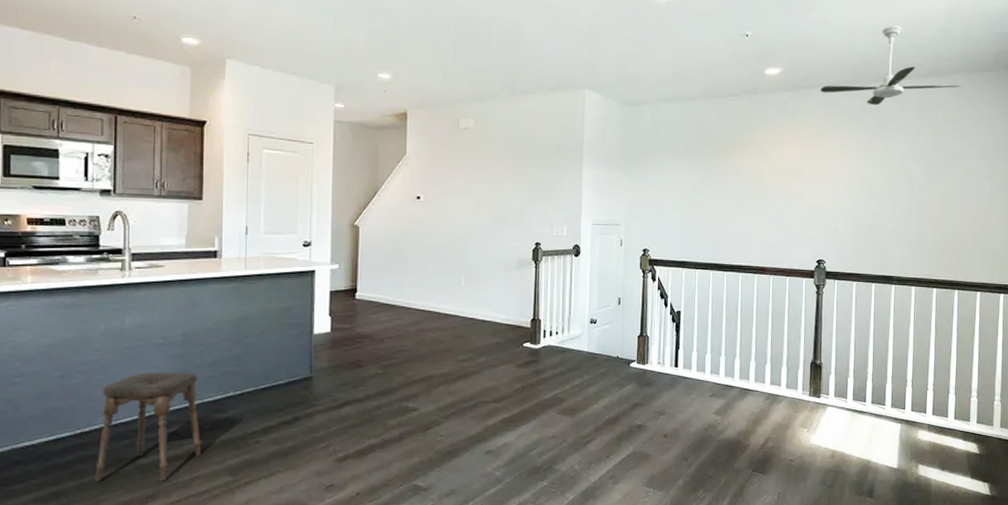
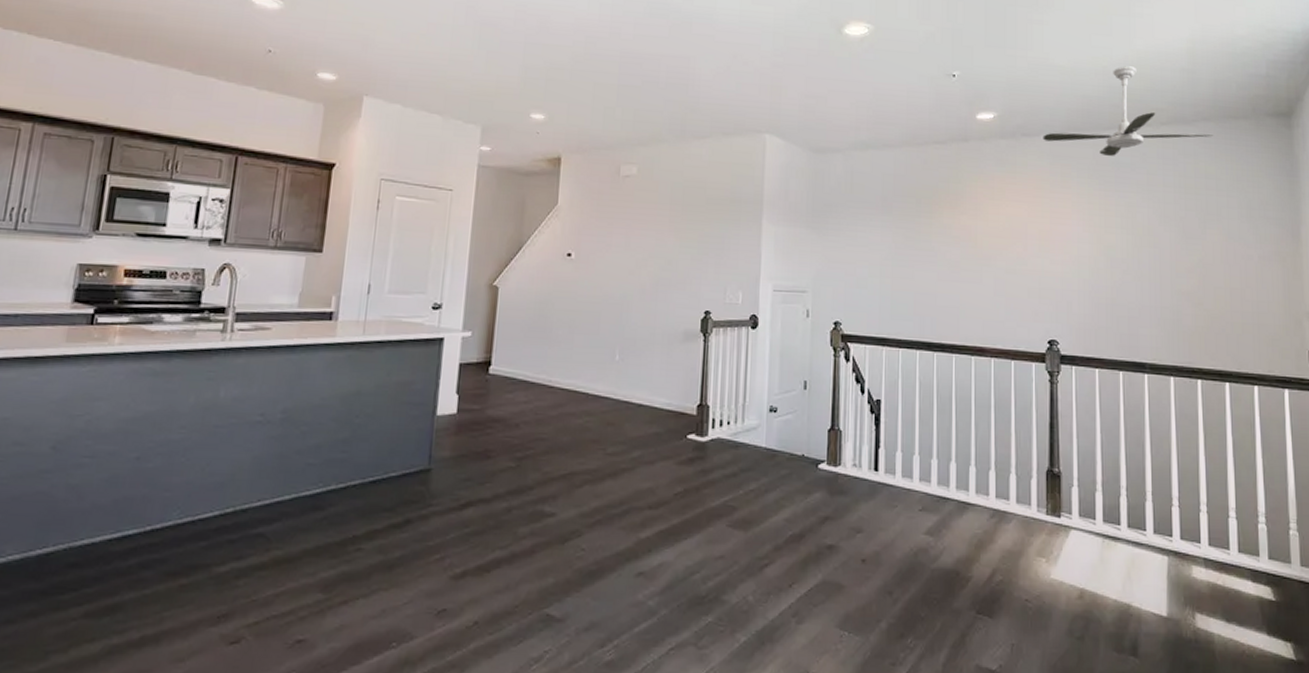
stool: present [95,372,202,482] -> none [160,456,296,596]

